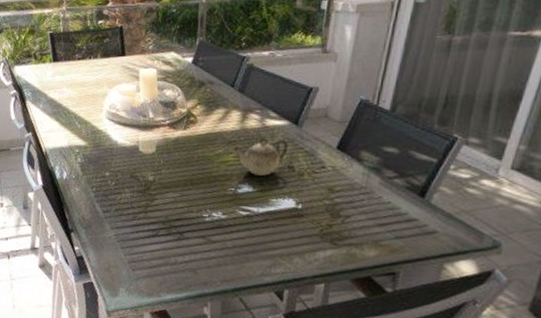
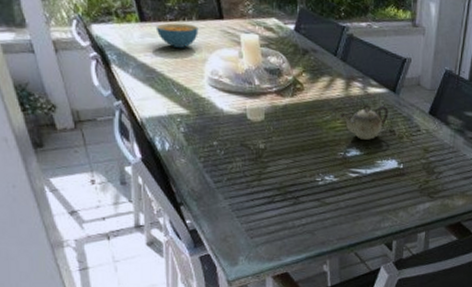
cereal bowl: none [65,61,102,84] -> present [155,23,199,48]

